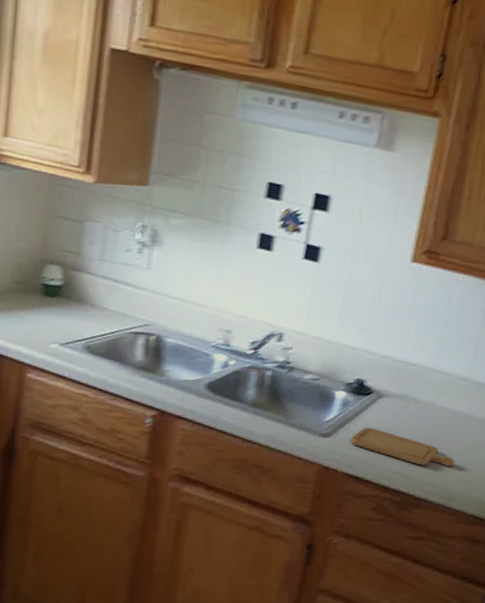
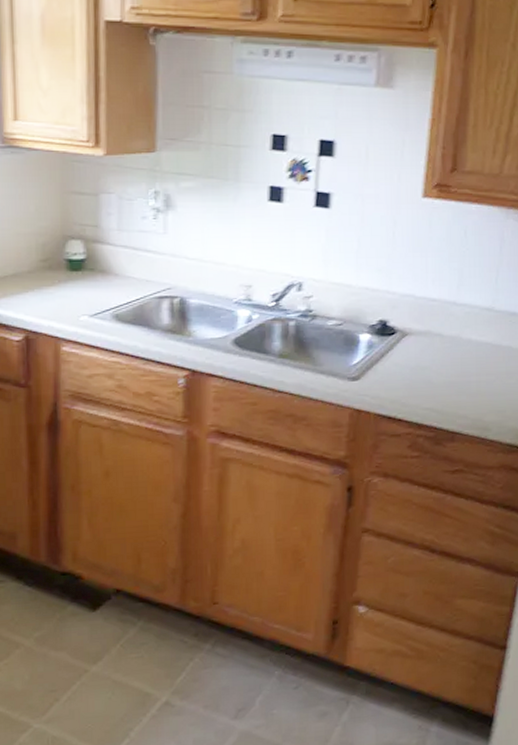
chopping board: present [350,427,454,467] -> none [379,366,485,400]

